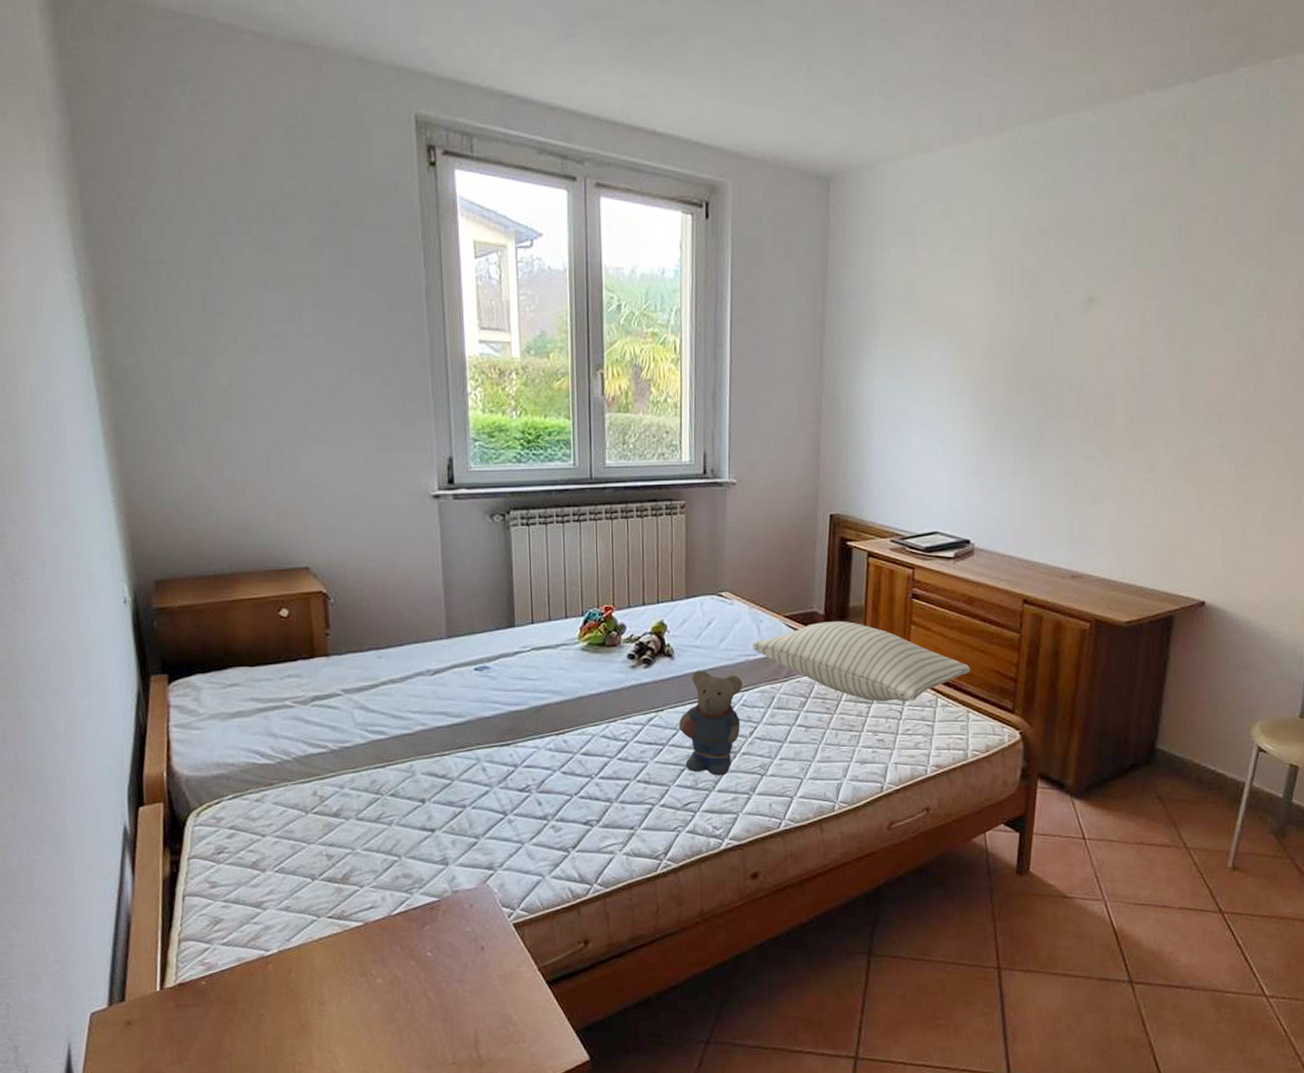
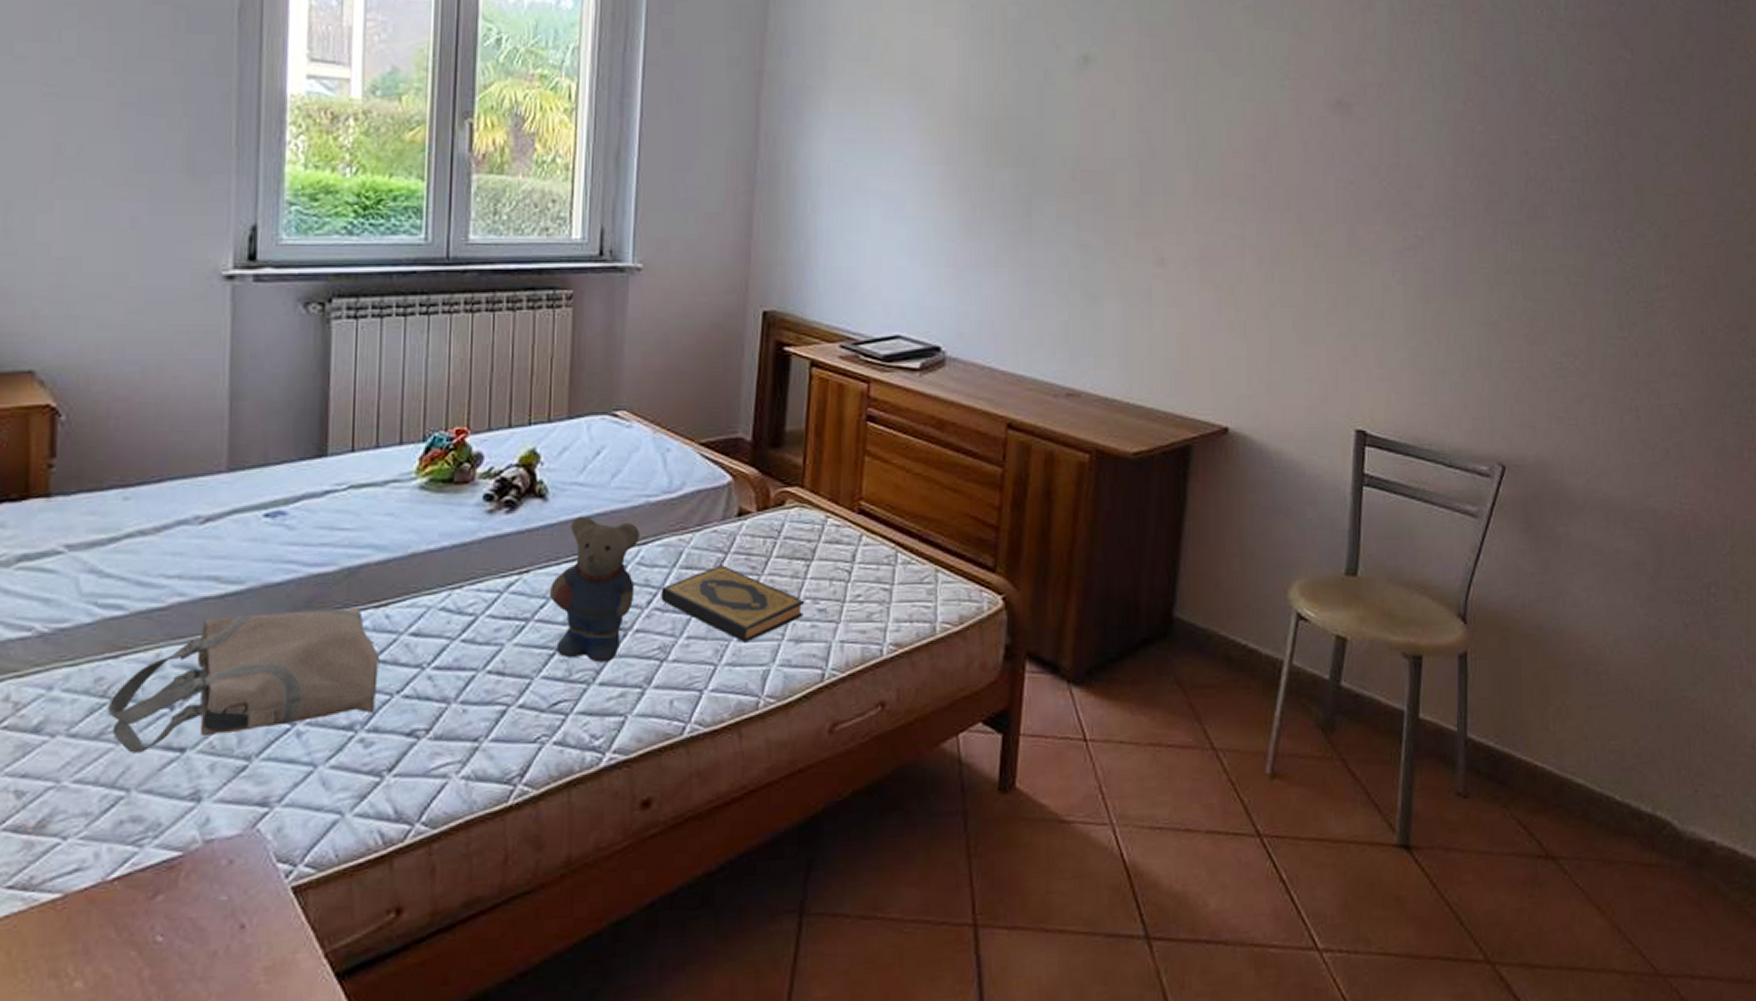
tote bag: none [380,734,561,832] -> present [107,606,379,754]
pillow: present [752,621,971,702] -> none [654,451,941,559]
hardback book: none [760,706,868,763] -> present [661,565,805,643]

